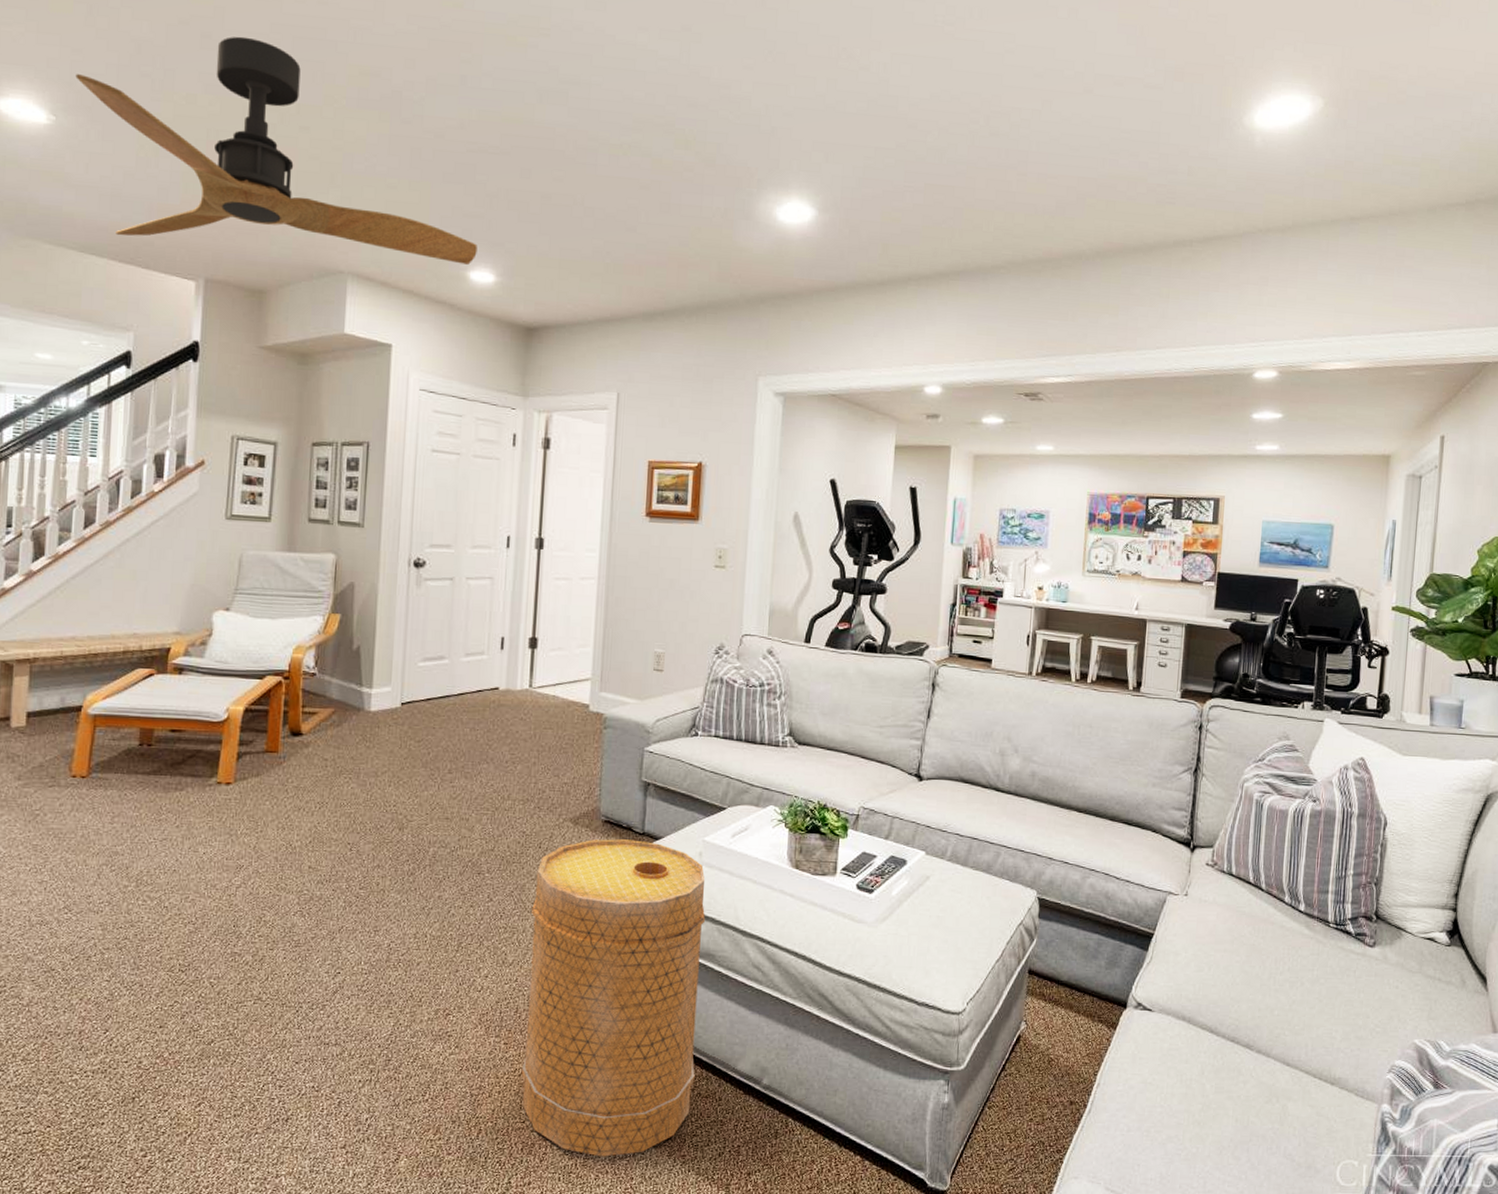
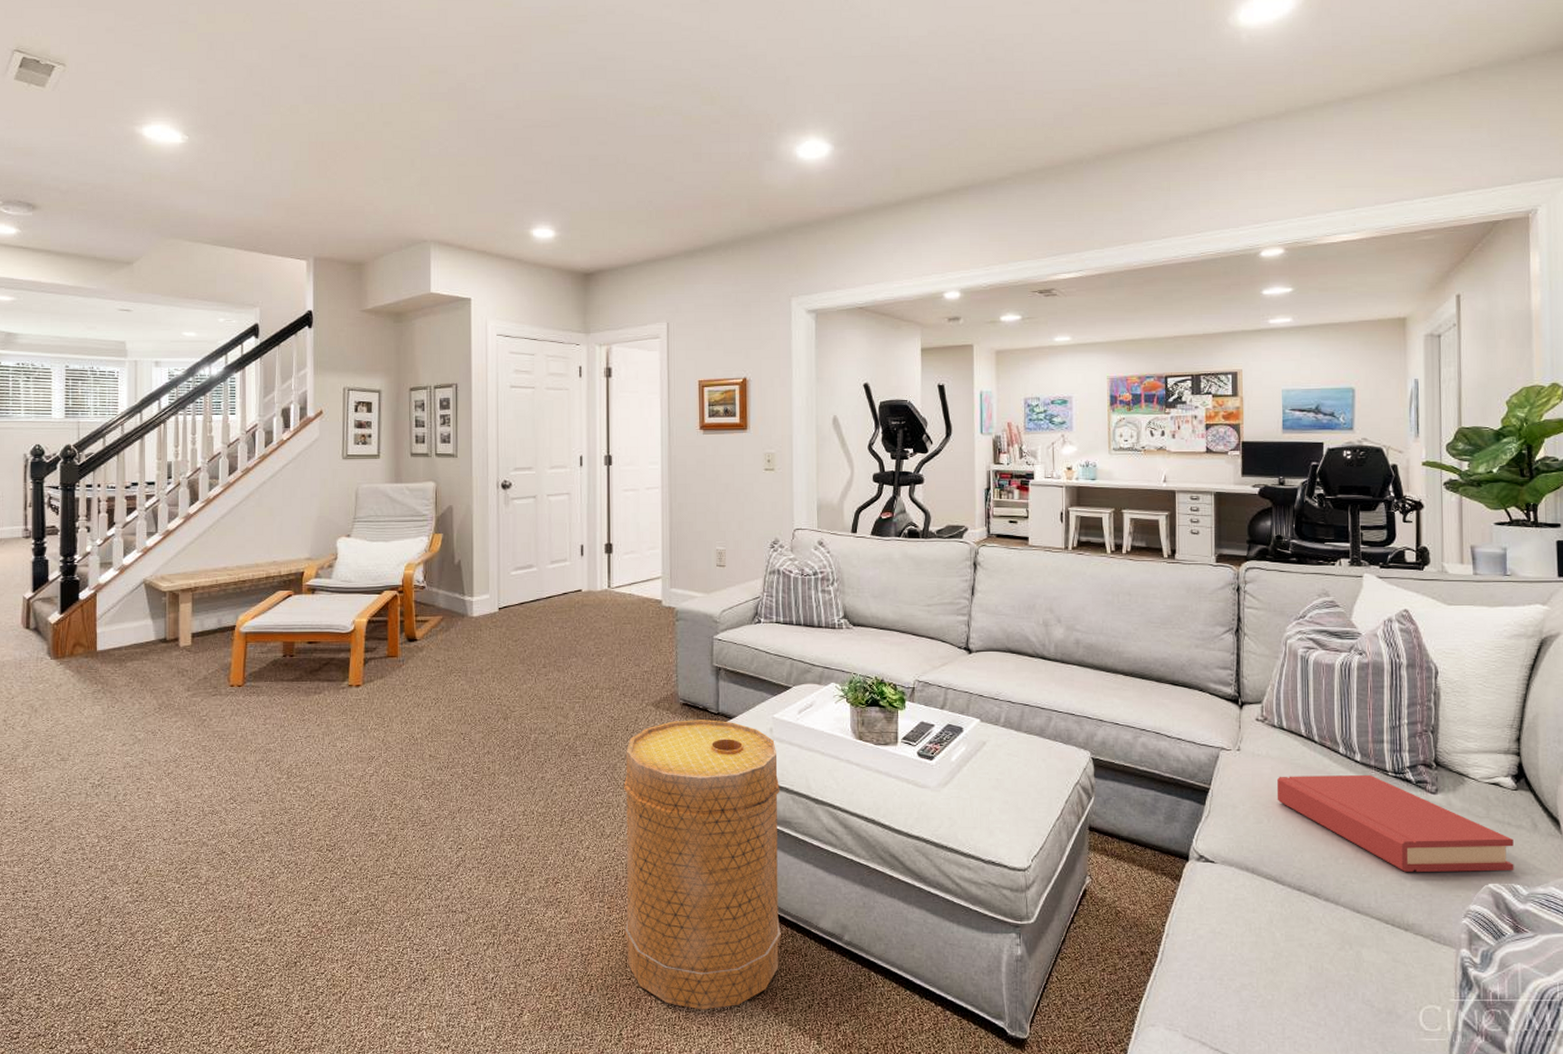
ceiling fan: present [75,36,477,265] -> none [202,53,538,229]
hardback book: none [1219,923,1442,1027] -> present [1277,775,1514,872]

